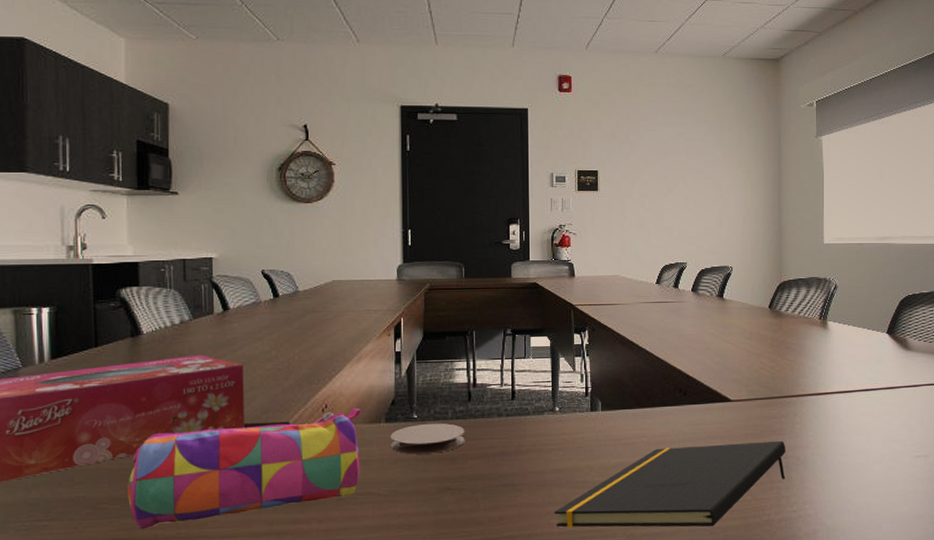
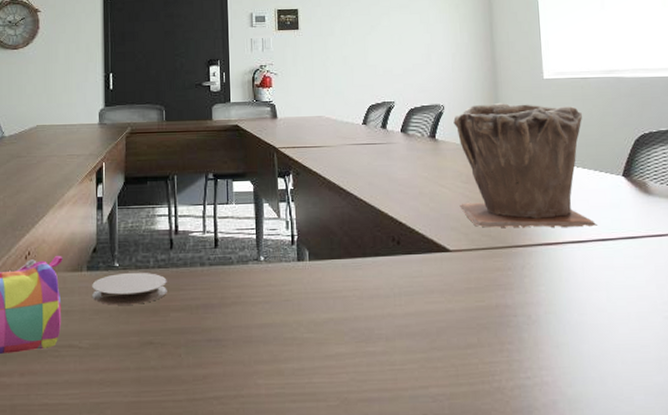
notepad: present [554,440,786,528] -> none [261,296,517,393]
plant pot: none [740,265,862,380] -> present [453,102,597,228]

